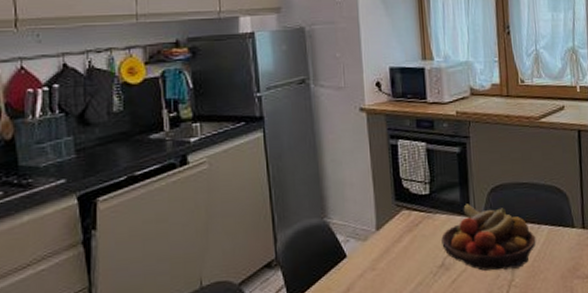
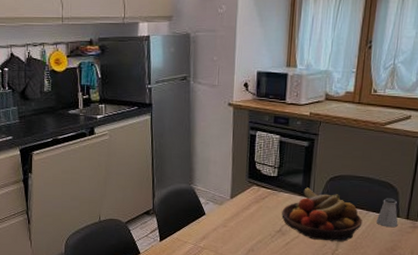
saltshaker: none [550,205,575,242] -> present [376,198,398,228]

